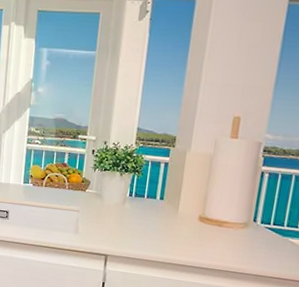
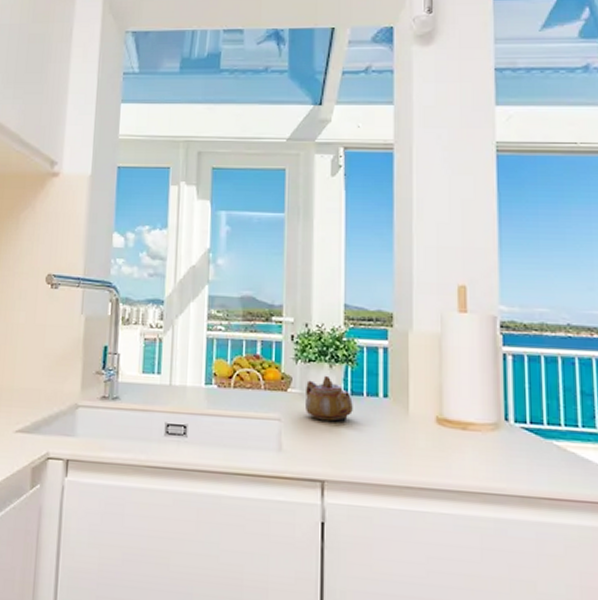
teapot: none [98,181,136,216] -> present [304,375,353,422]

